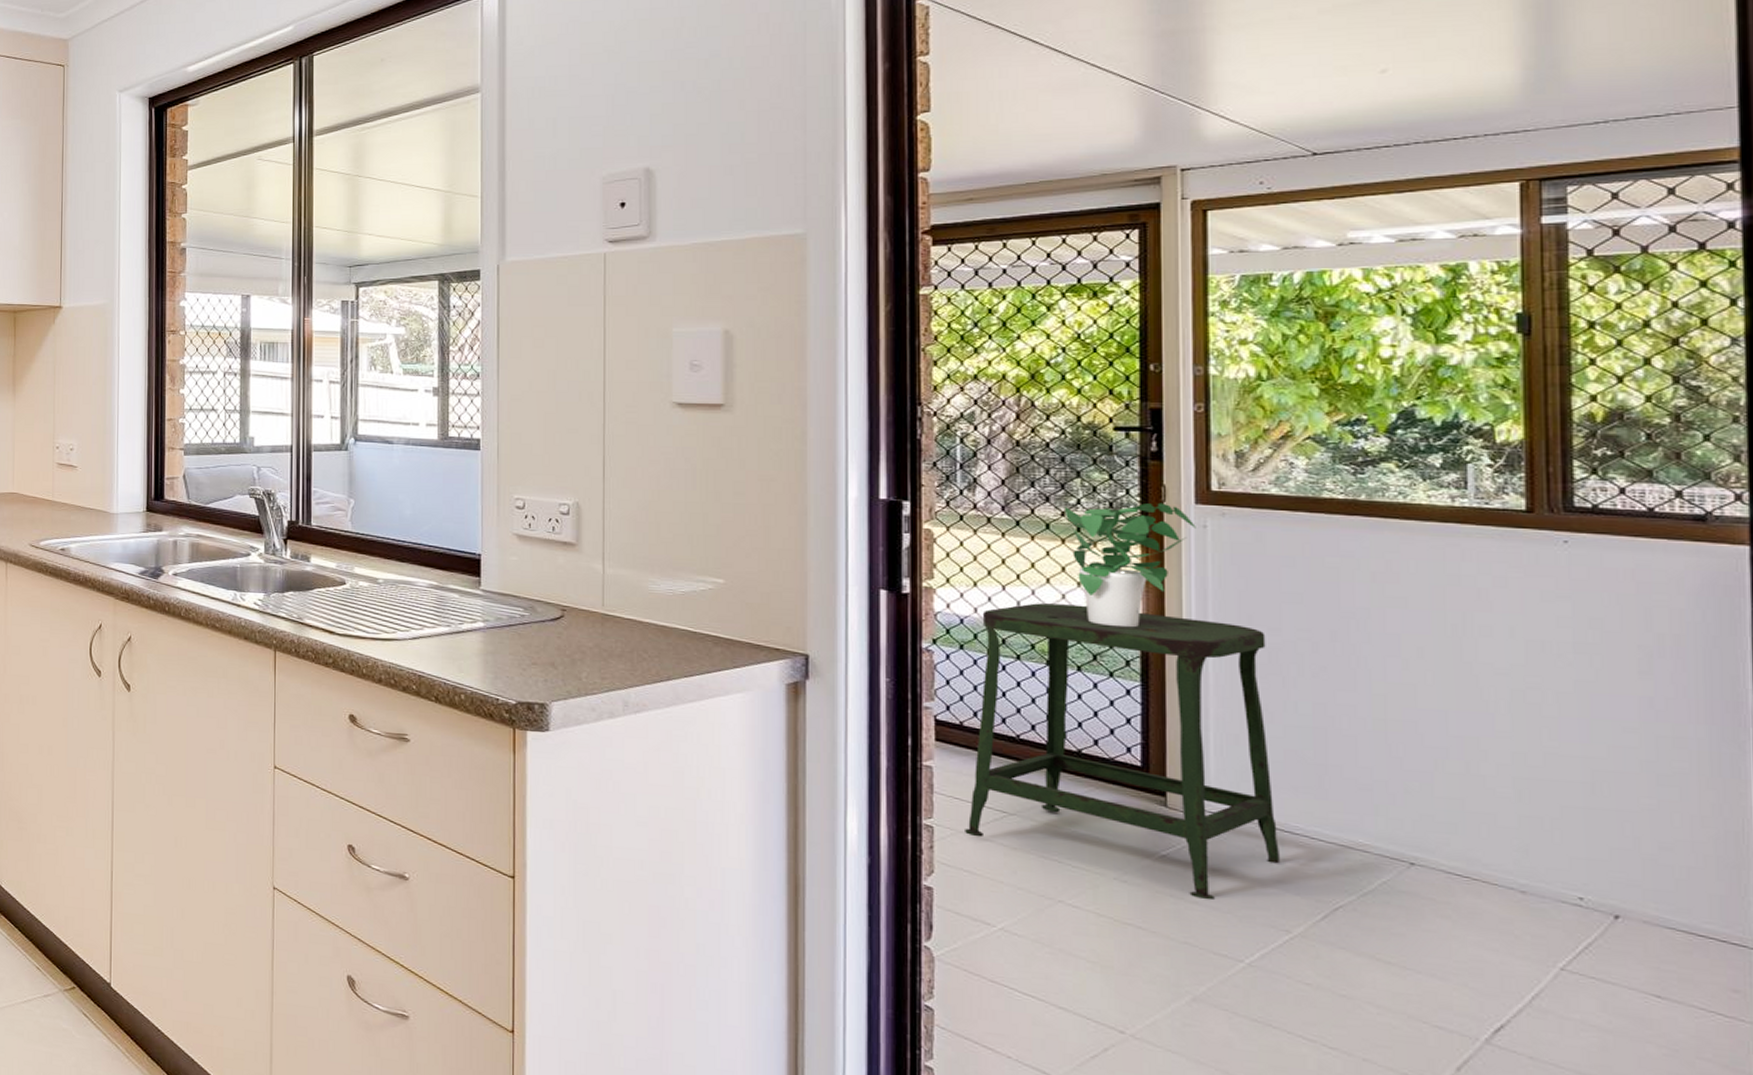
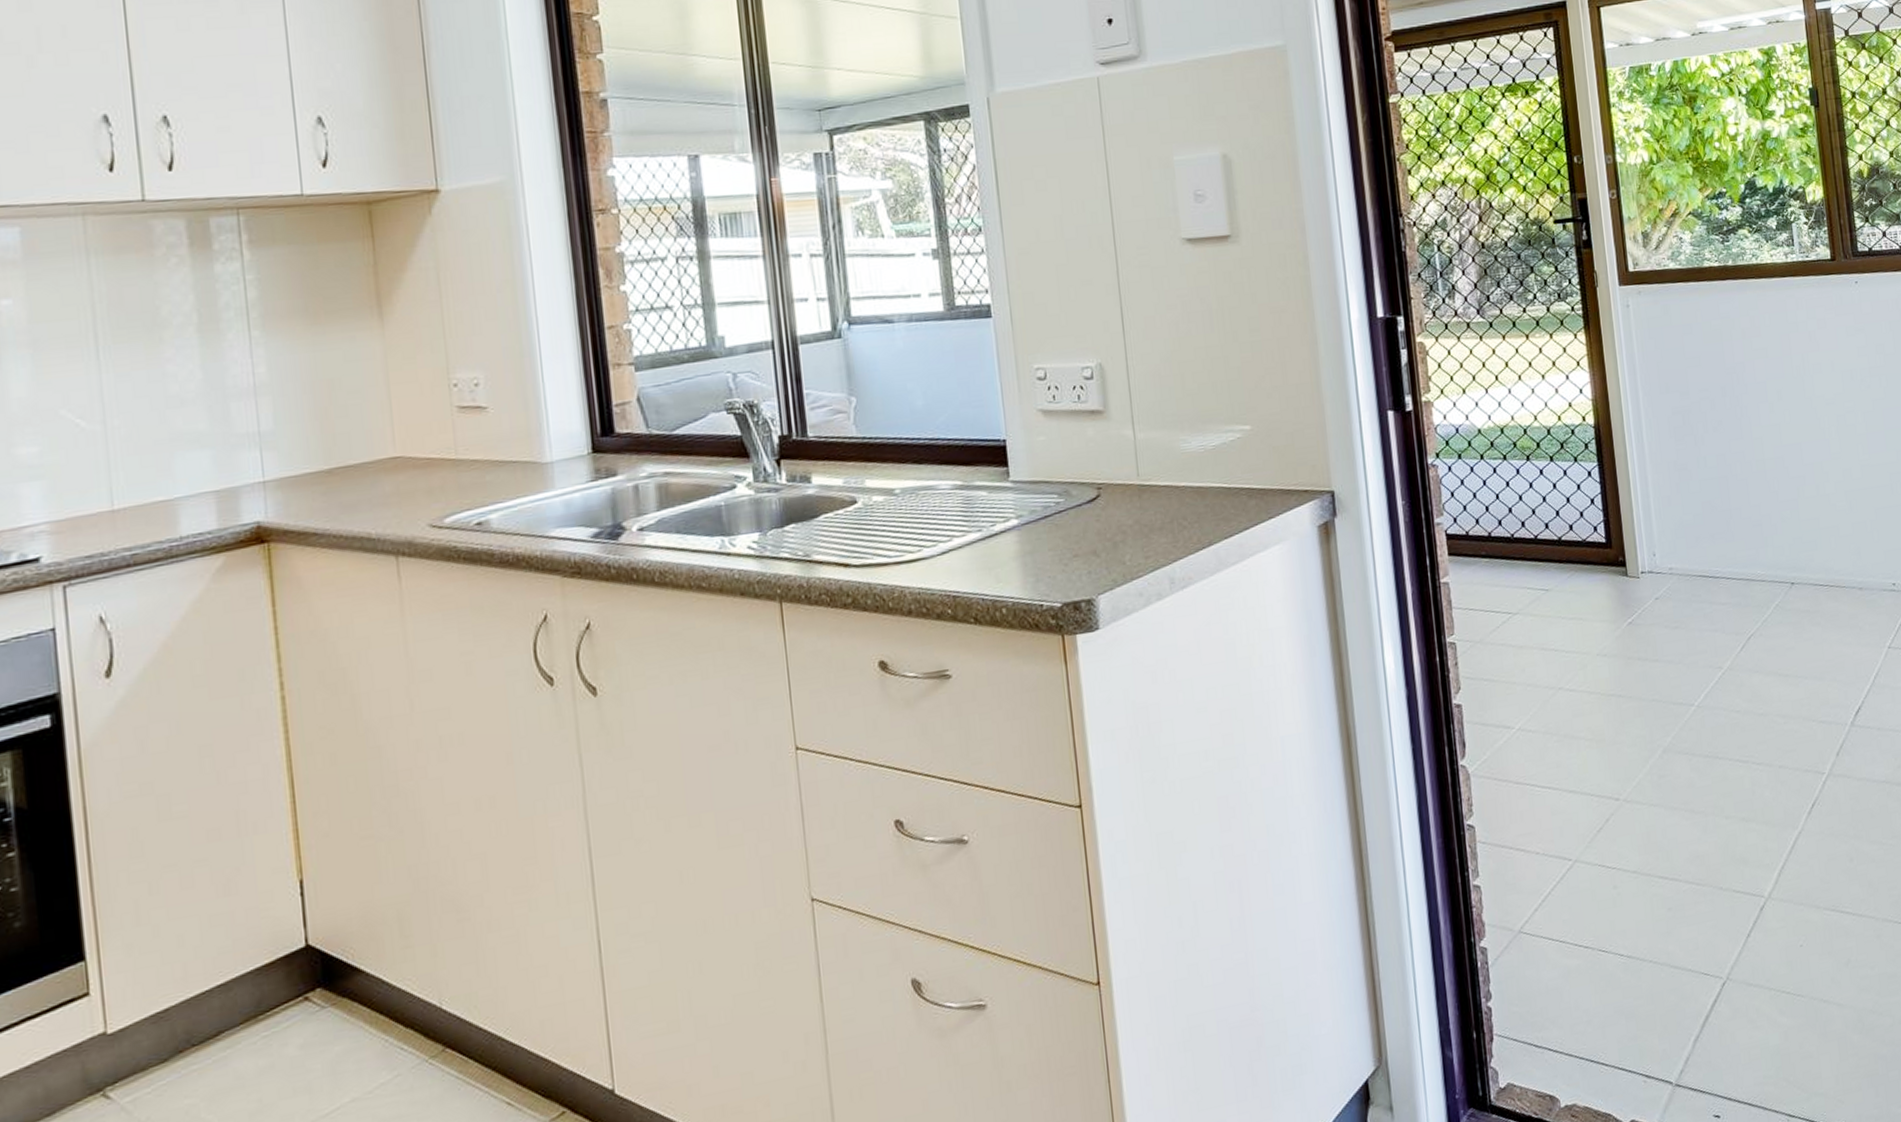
stool: present [965,603,1279,900] -> none [1472,393,1709,656]
potted plant: present [1050,502,1196,628] -> none [1517,288,1622,414]

